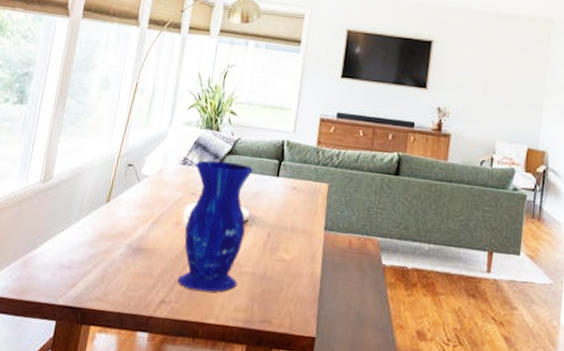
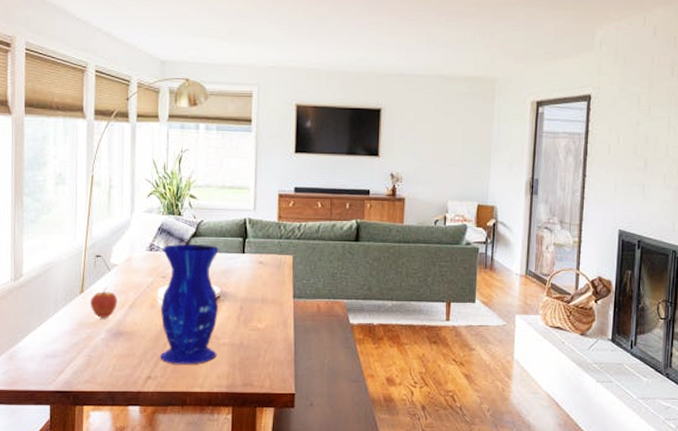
fruit: none [114,198,143,231] -> present [91,287,117,318]

